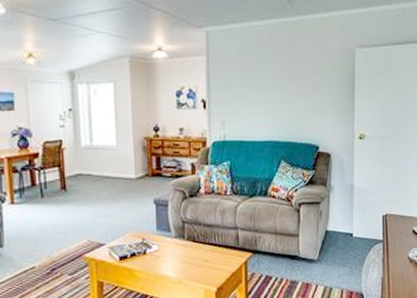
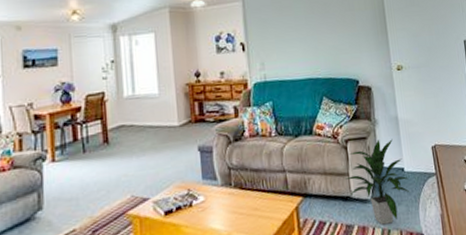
indoor plant: none [294,205,356,283] -> present [344,139,410,225]

